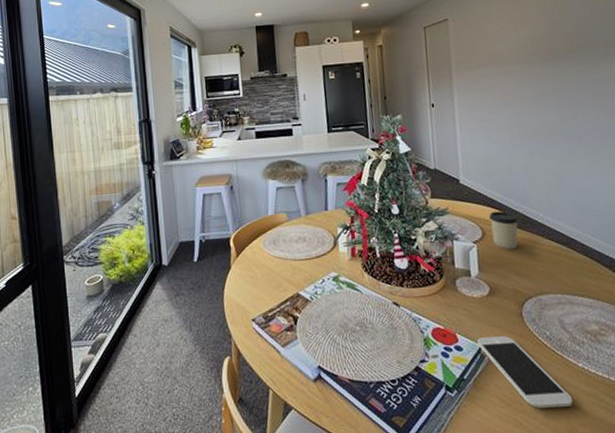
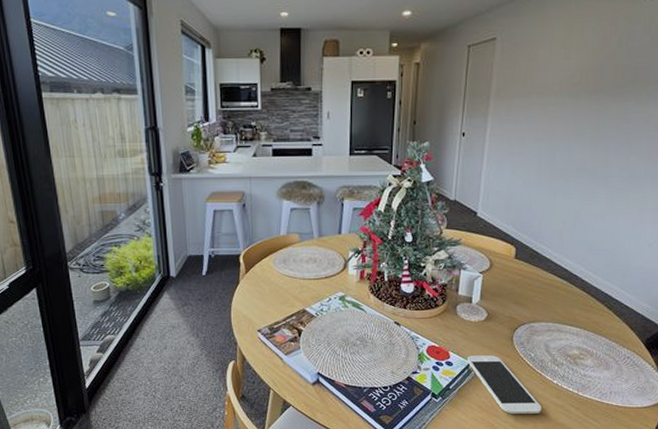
cup: present [489,211,518,250] -> none [499,245,527,281]

